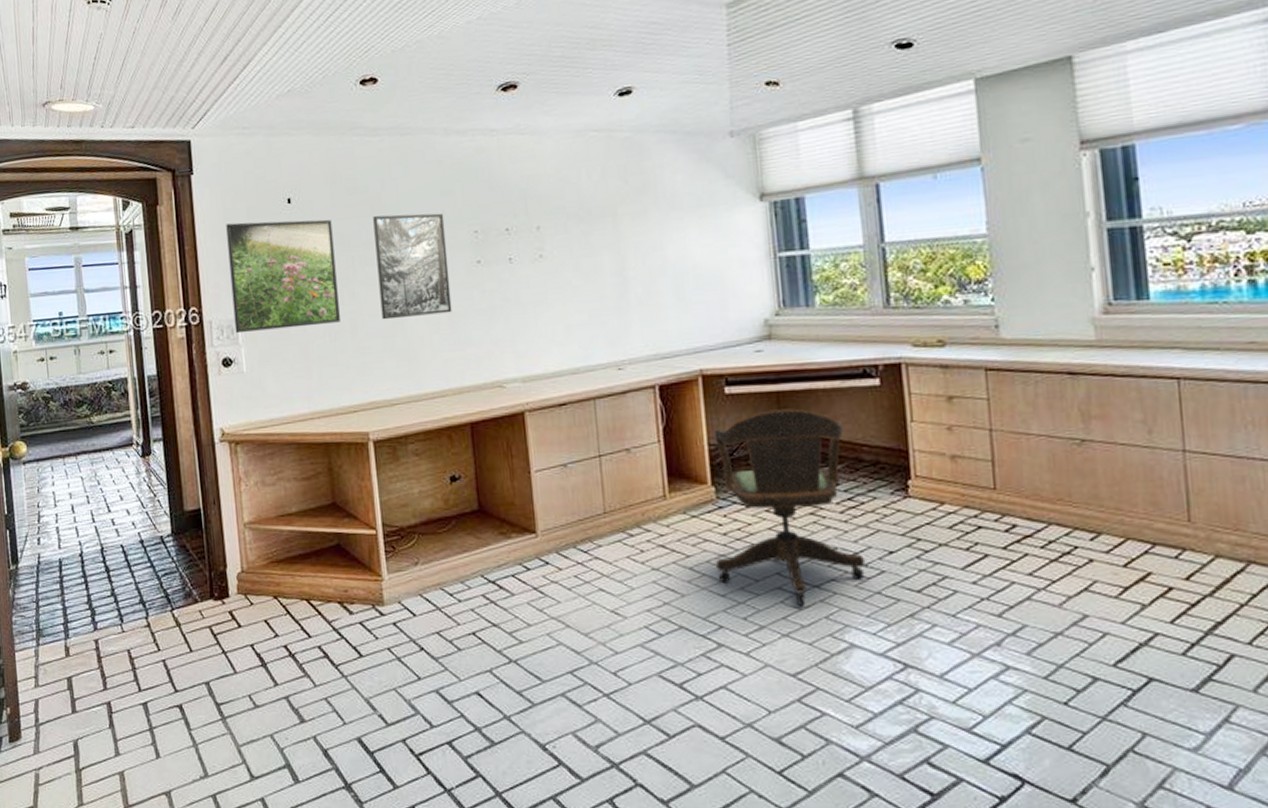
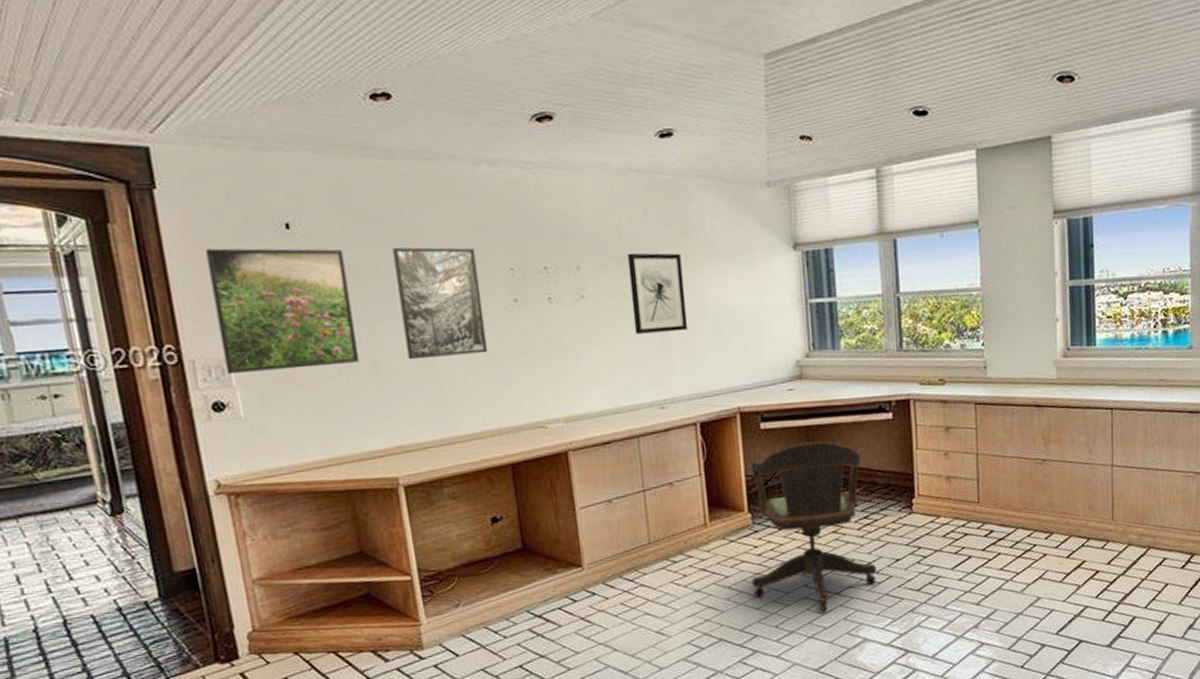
wall art: none [585,209,647,293] -> present [627,252,689,334]

